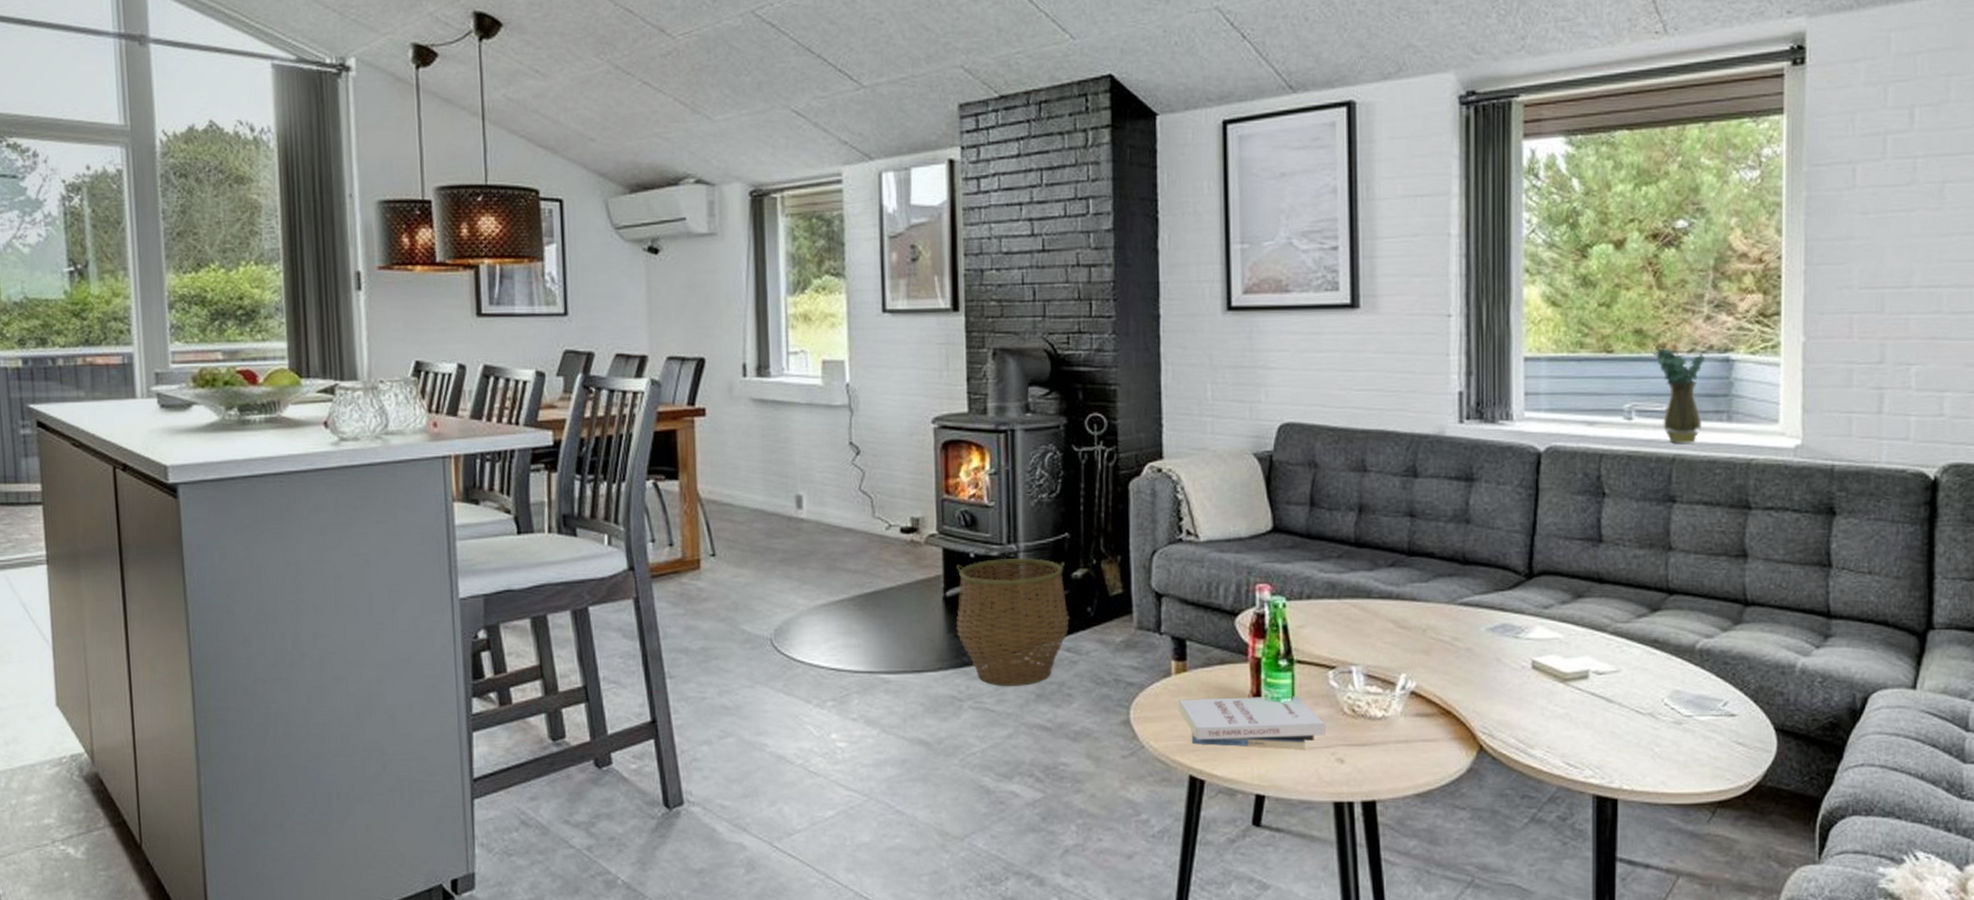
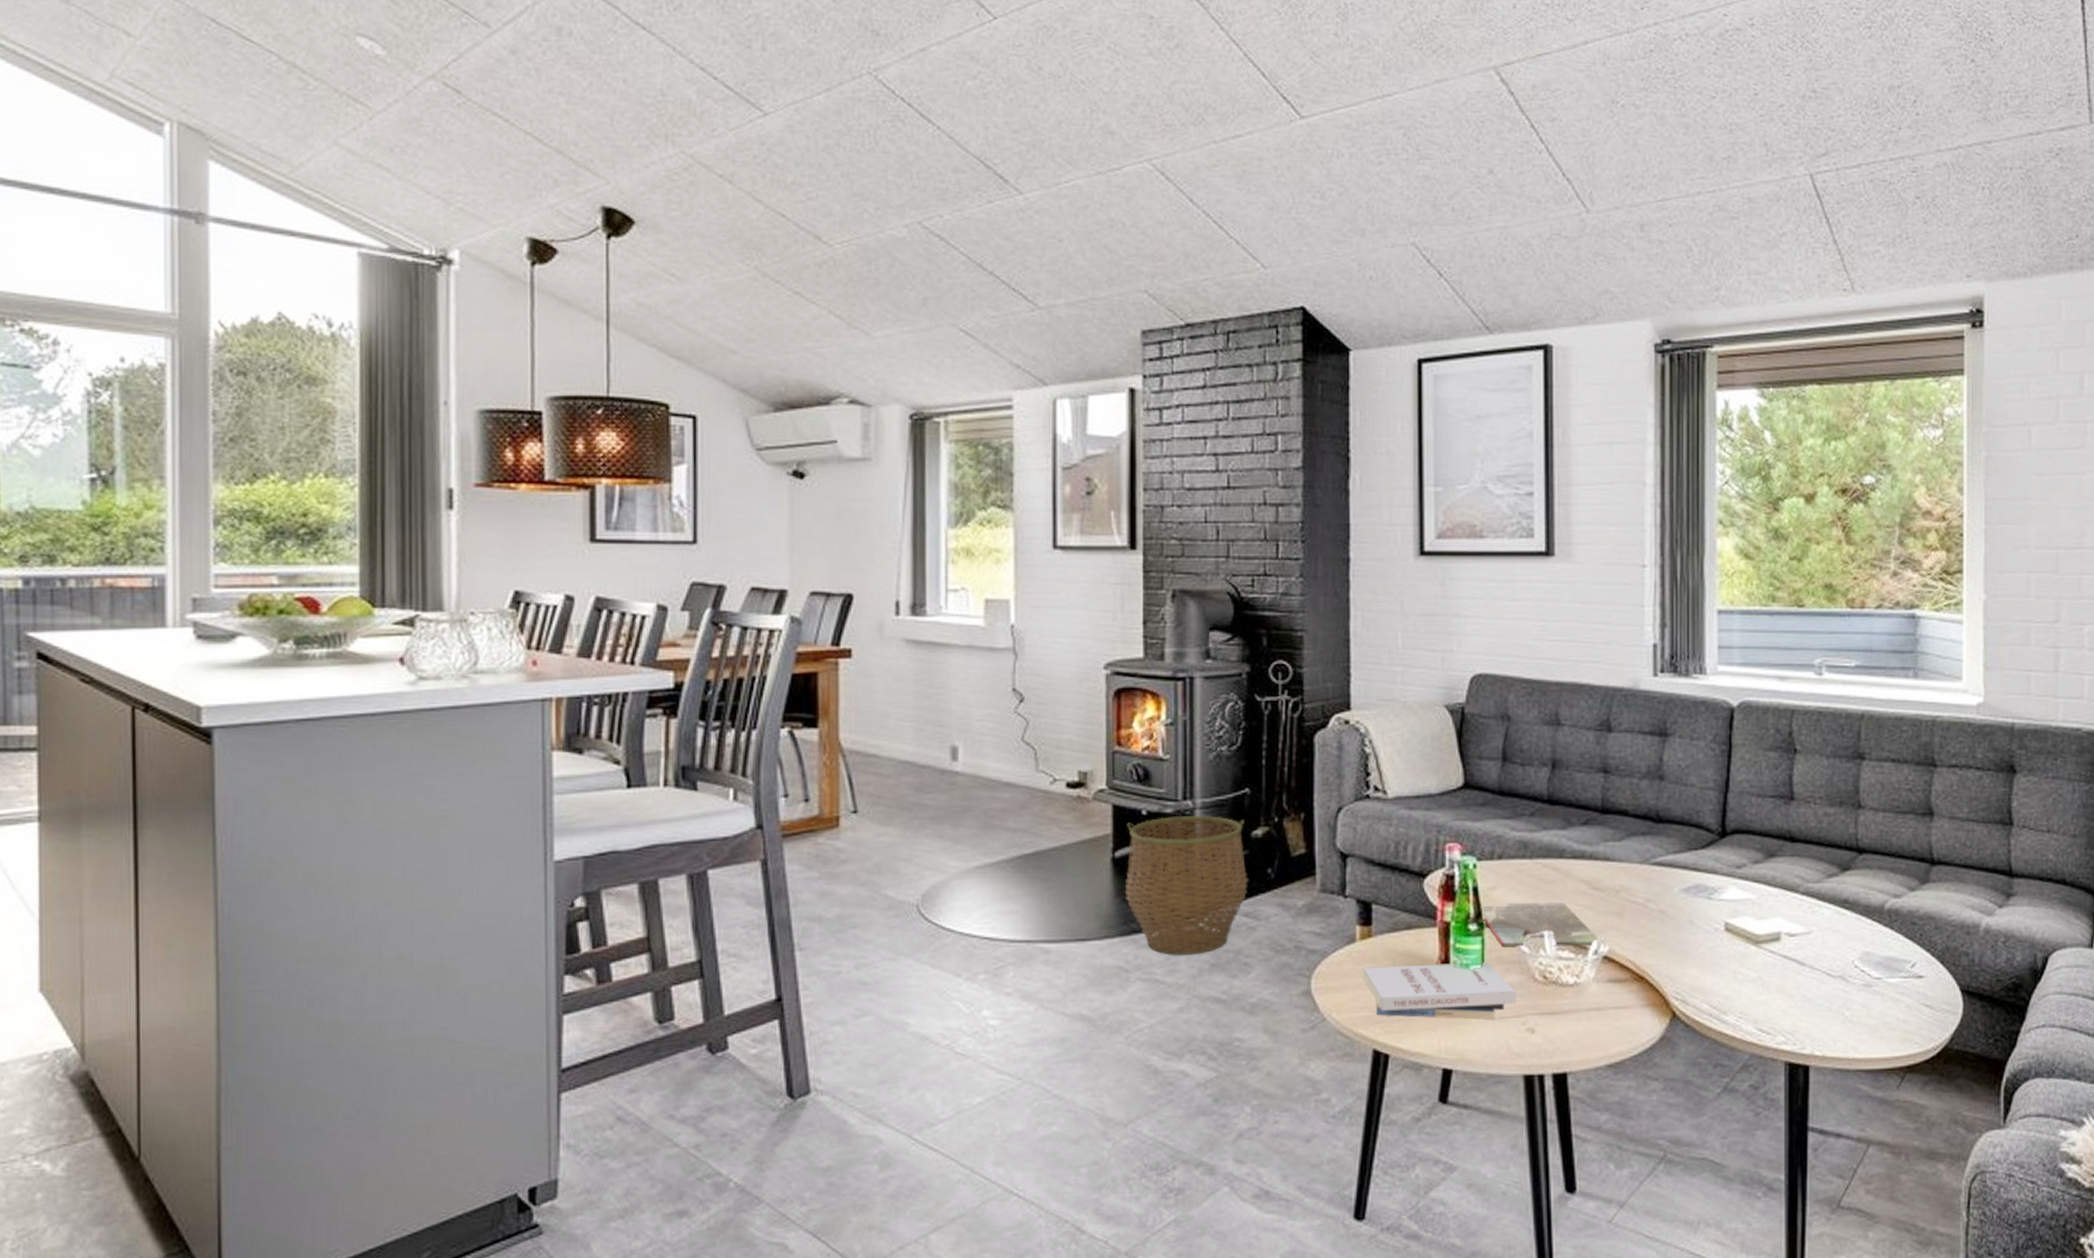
magazine: none [1291,640,1409,682] -> present [1481,902,1602,946]
vase: present [1652,343,1704,443] -> none [1841,599,1891,700]

